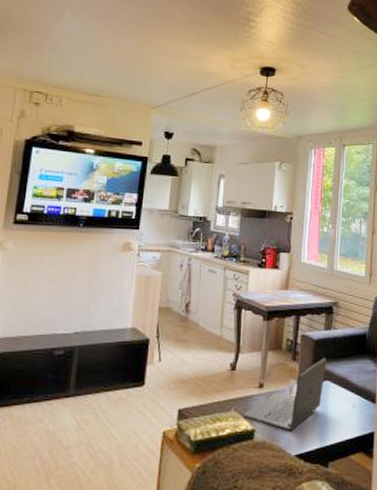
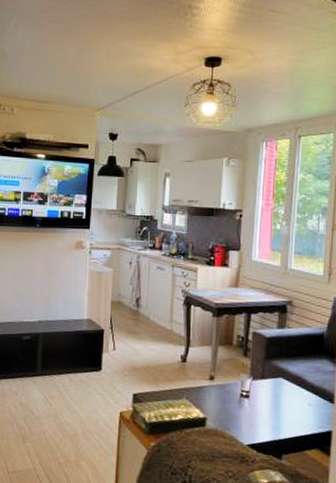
laptop: present [243,358,327,432] -> none [195,355,280,423]

